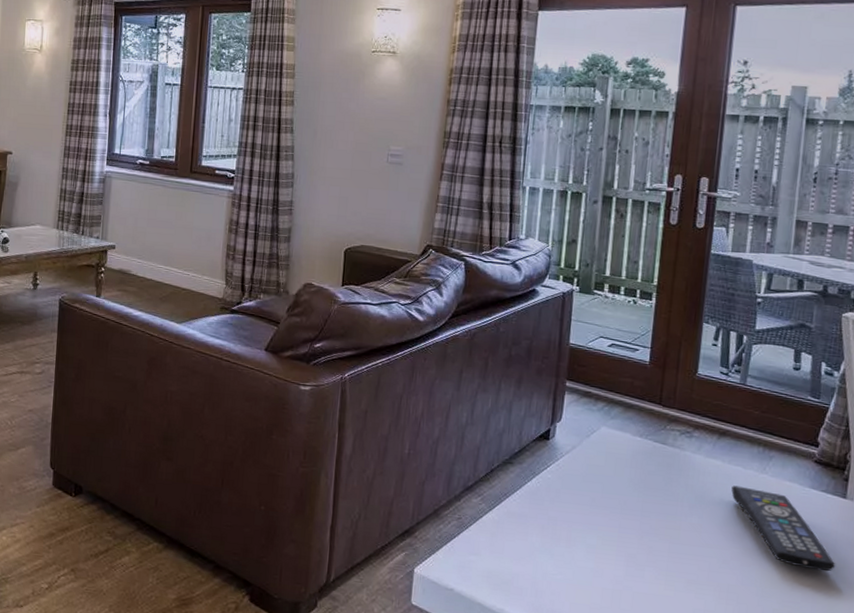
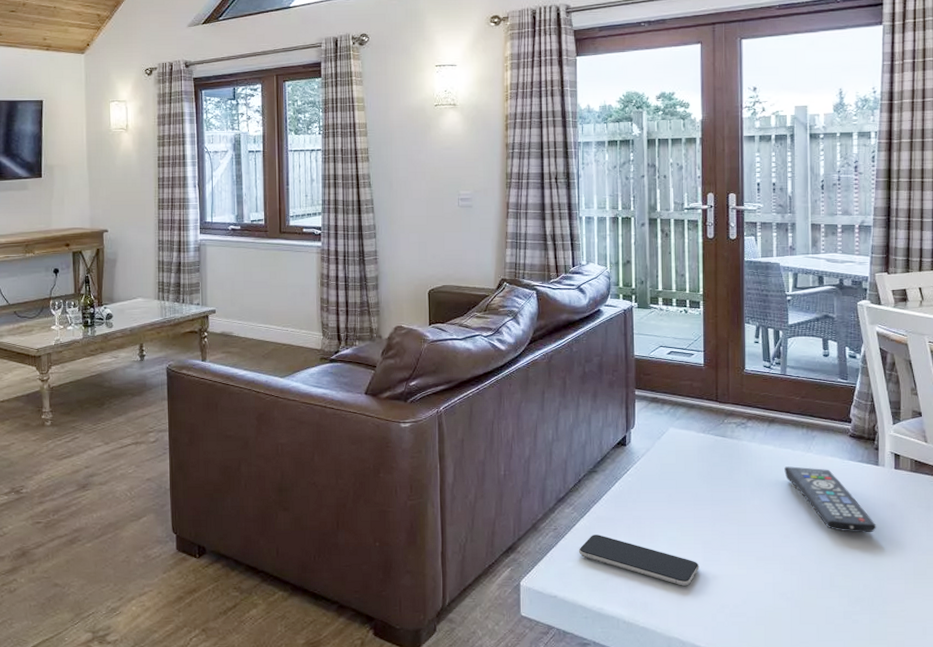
smartphone: none [483,530,620,599] -> present [579,535,699,586]

